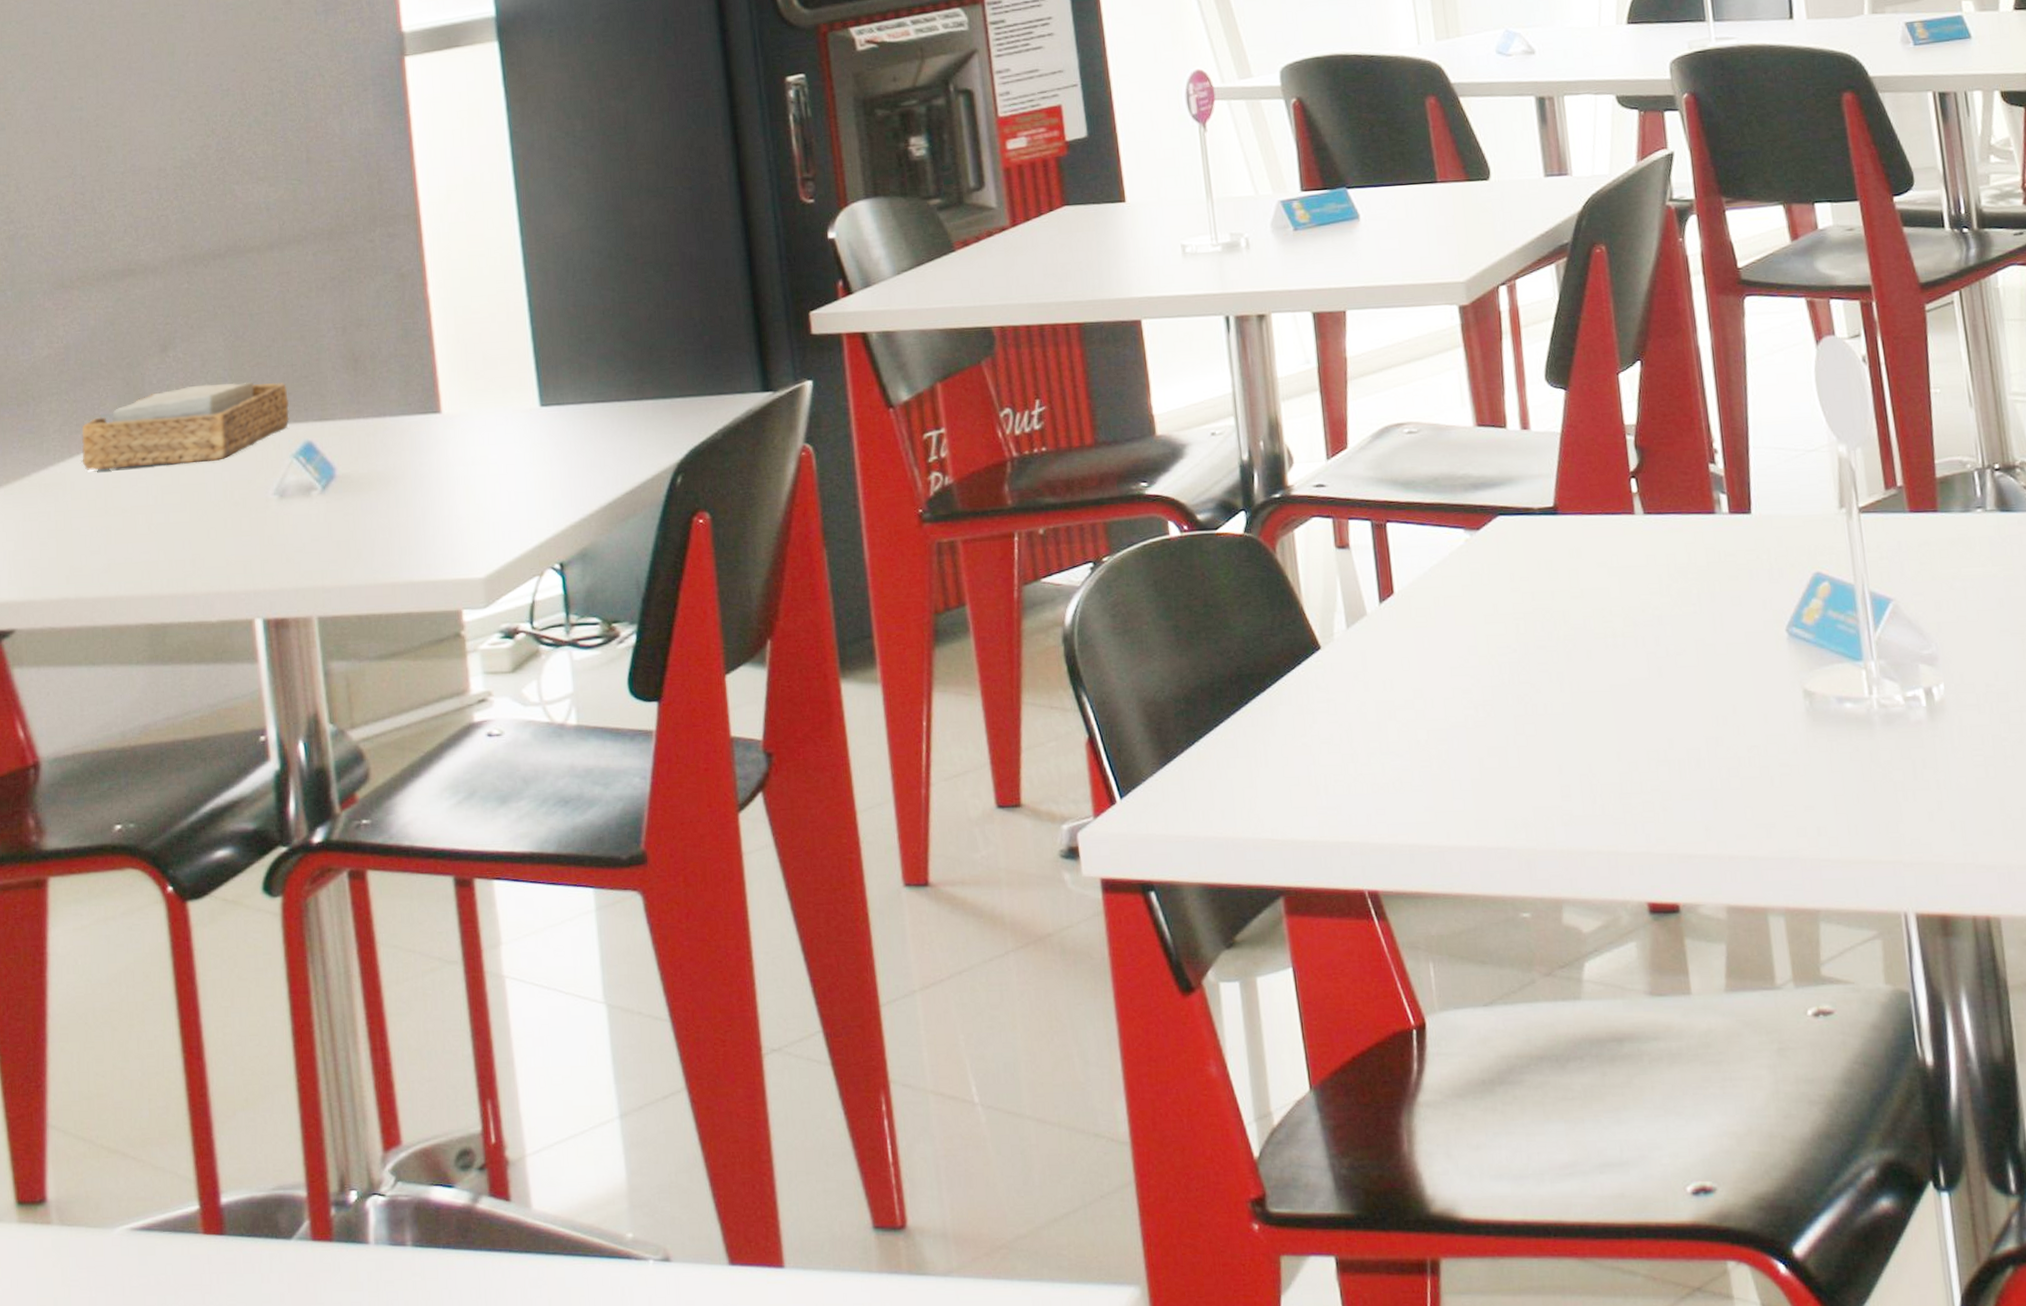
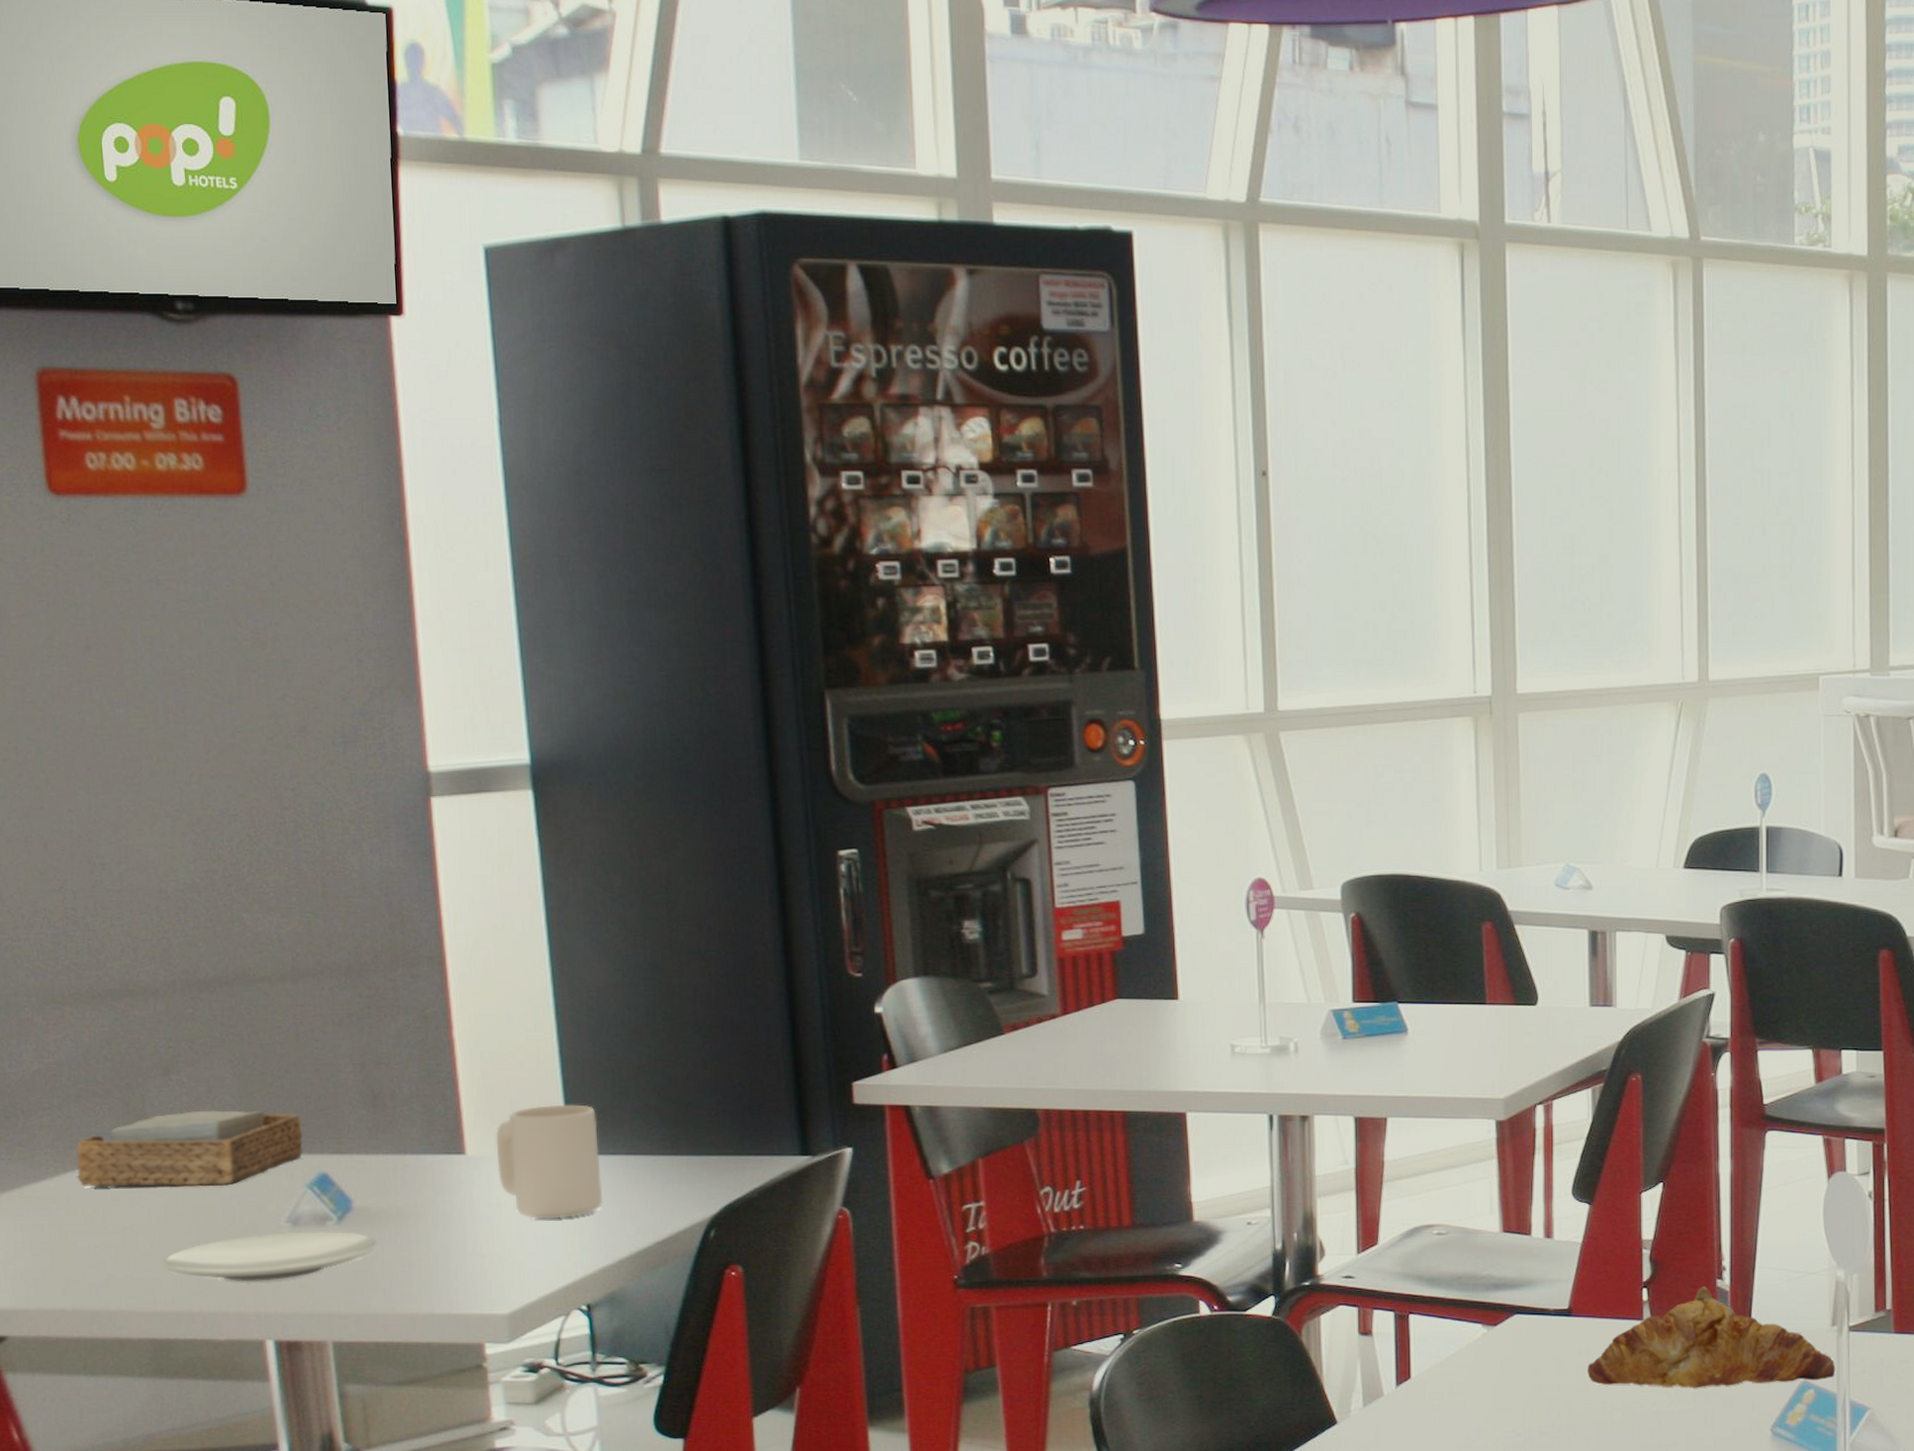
plate: none [159,500,360,560] -> present [163,1231,378,1282]
mug: none [469,354,573,476] -> present [495,1104,603,1219]
croissant: none [1580,471,1850,589] -> present [1587,1285,1836,1388]

